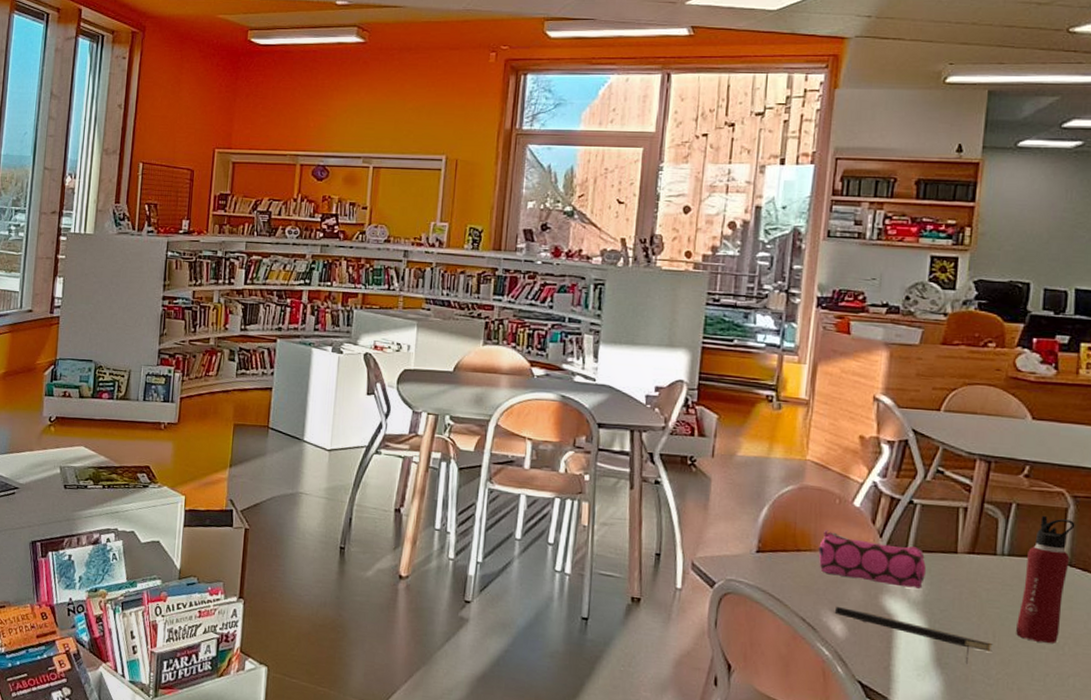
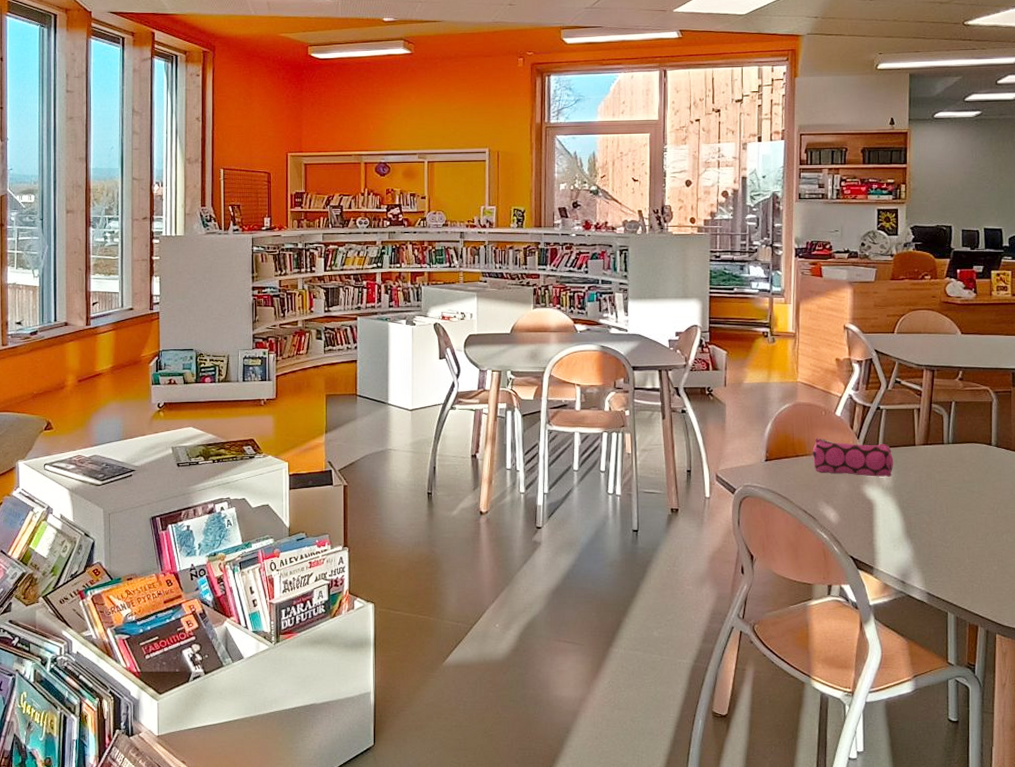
notepad: present [834,607,993,664] -> none [828,498,947,533]
water bottle: present [1016,515,1075,644] -> none [963,409,998,510]

